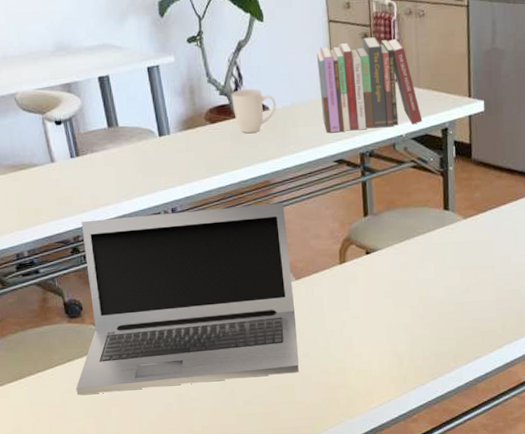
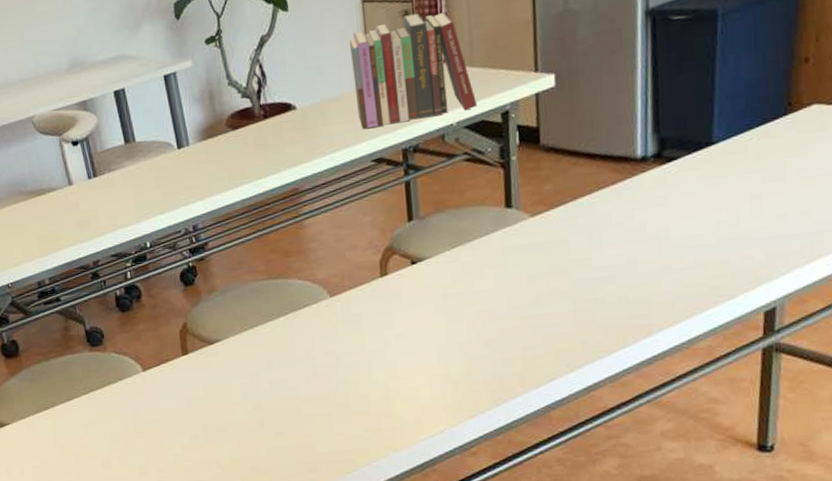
laptop: present [76,203,299,395] -> none [99,211,336,426]
mug: present [231,89,276,133] -> none [254,87,305,137]

